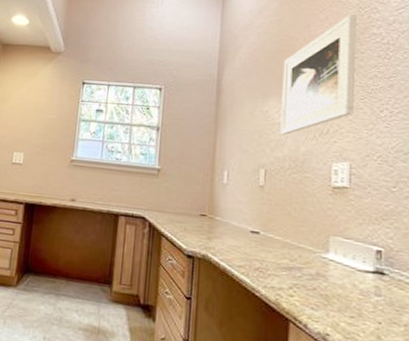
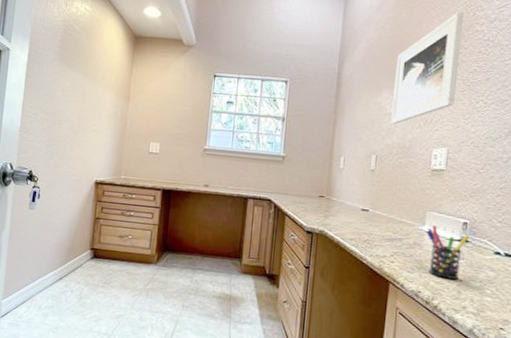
pen holder: none [331,253,385,322] -> present [426,225,469,280]

